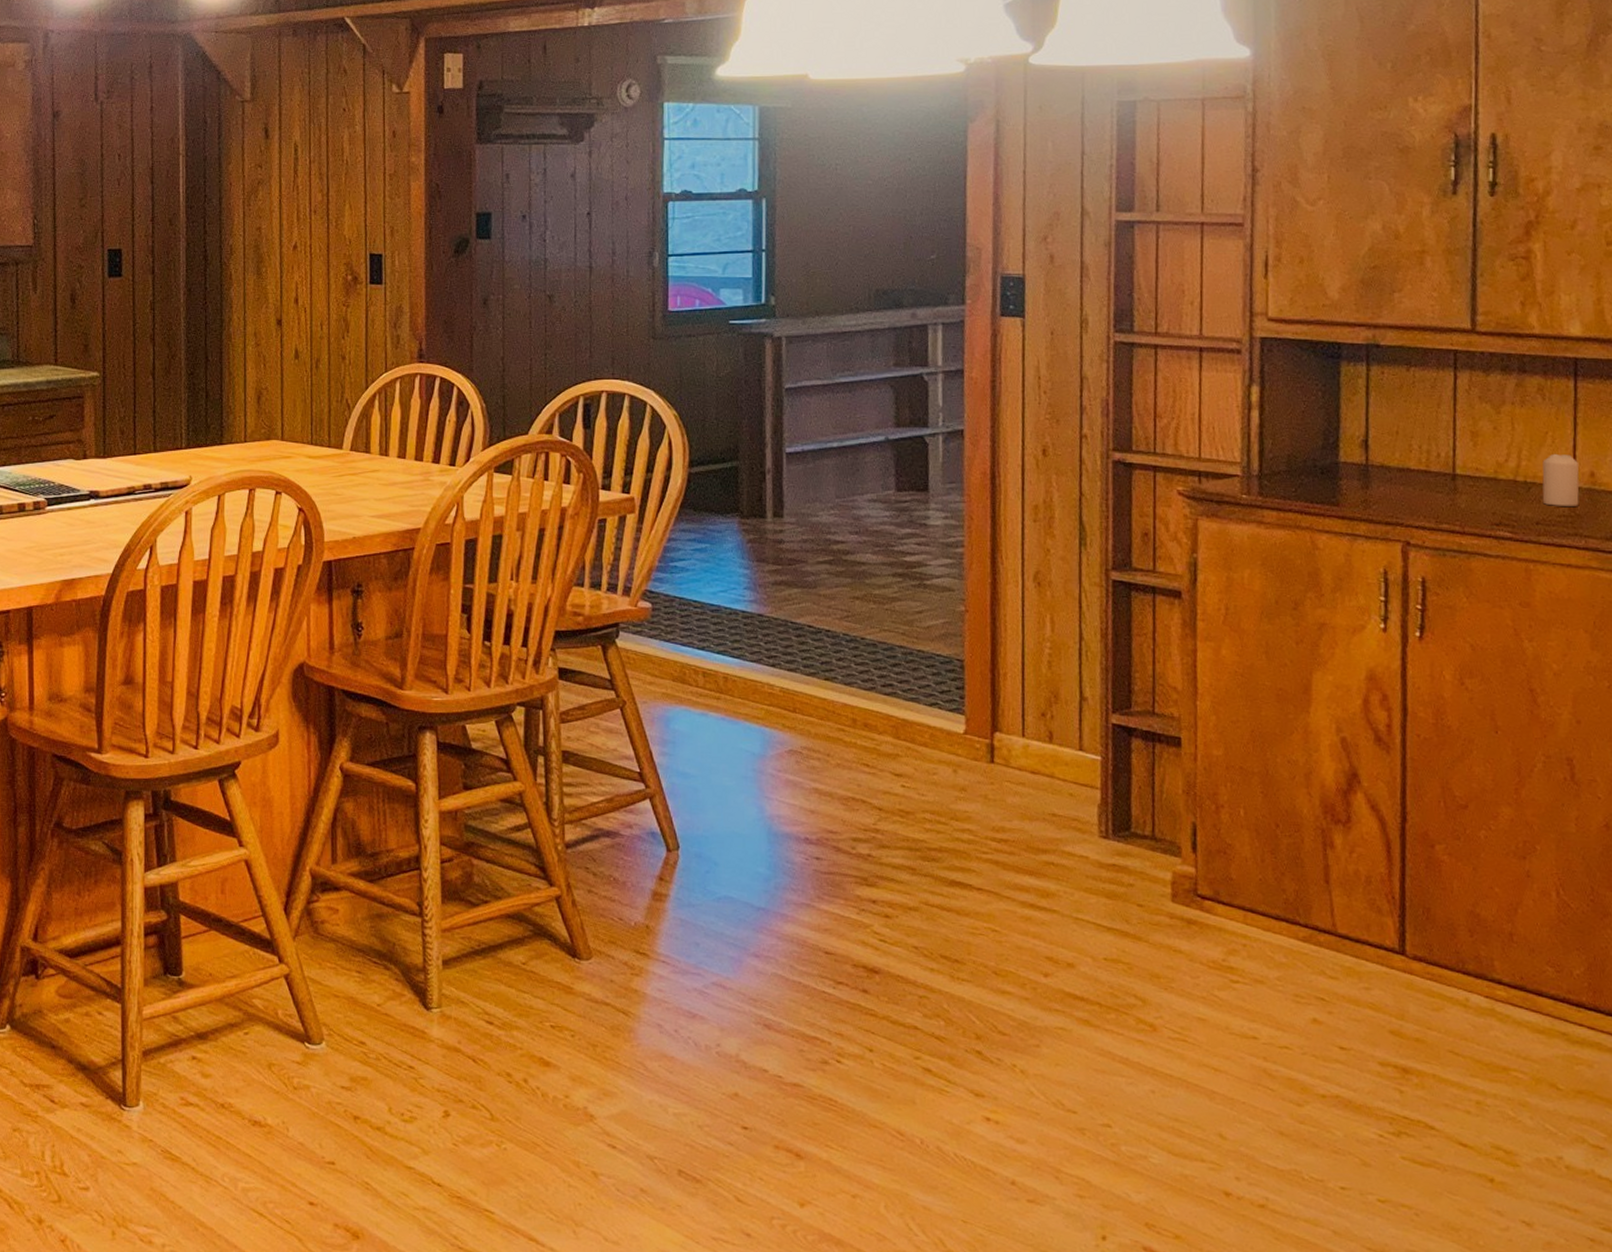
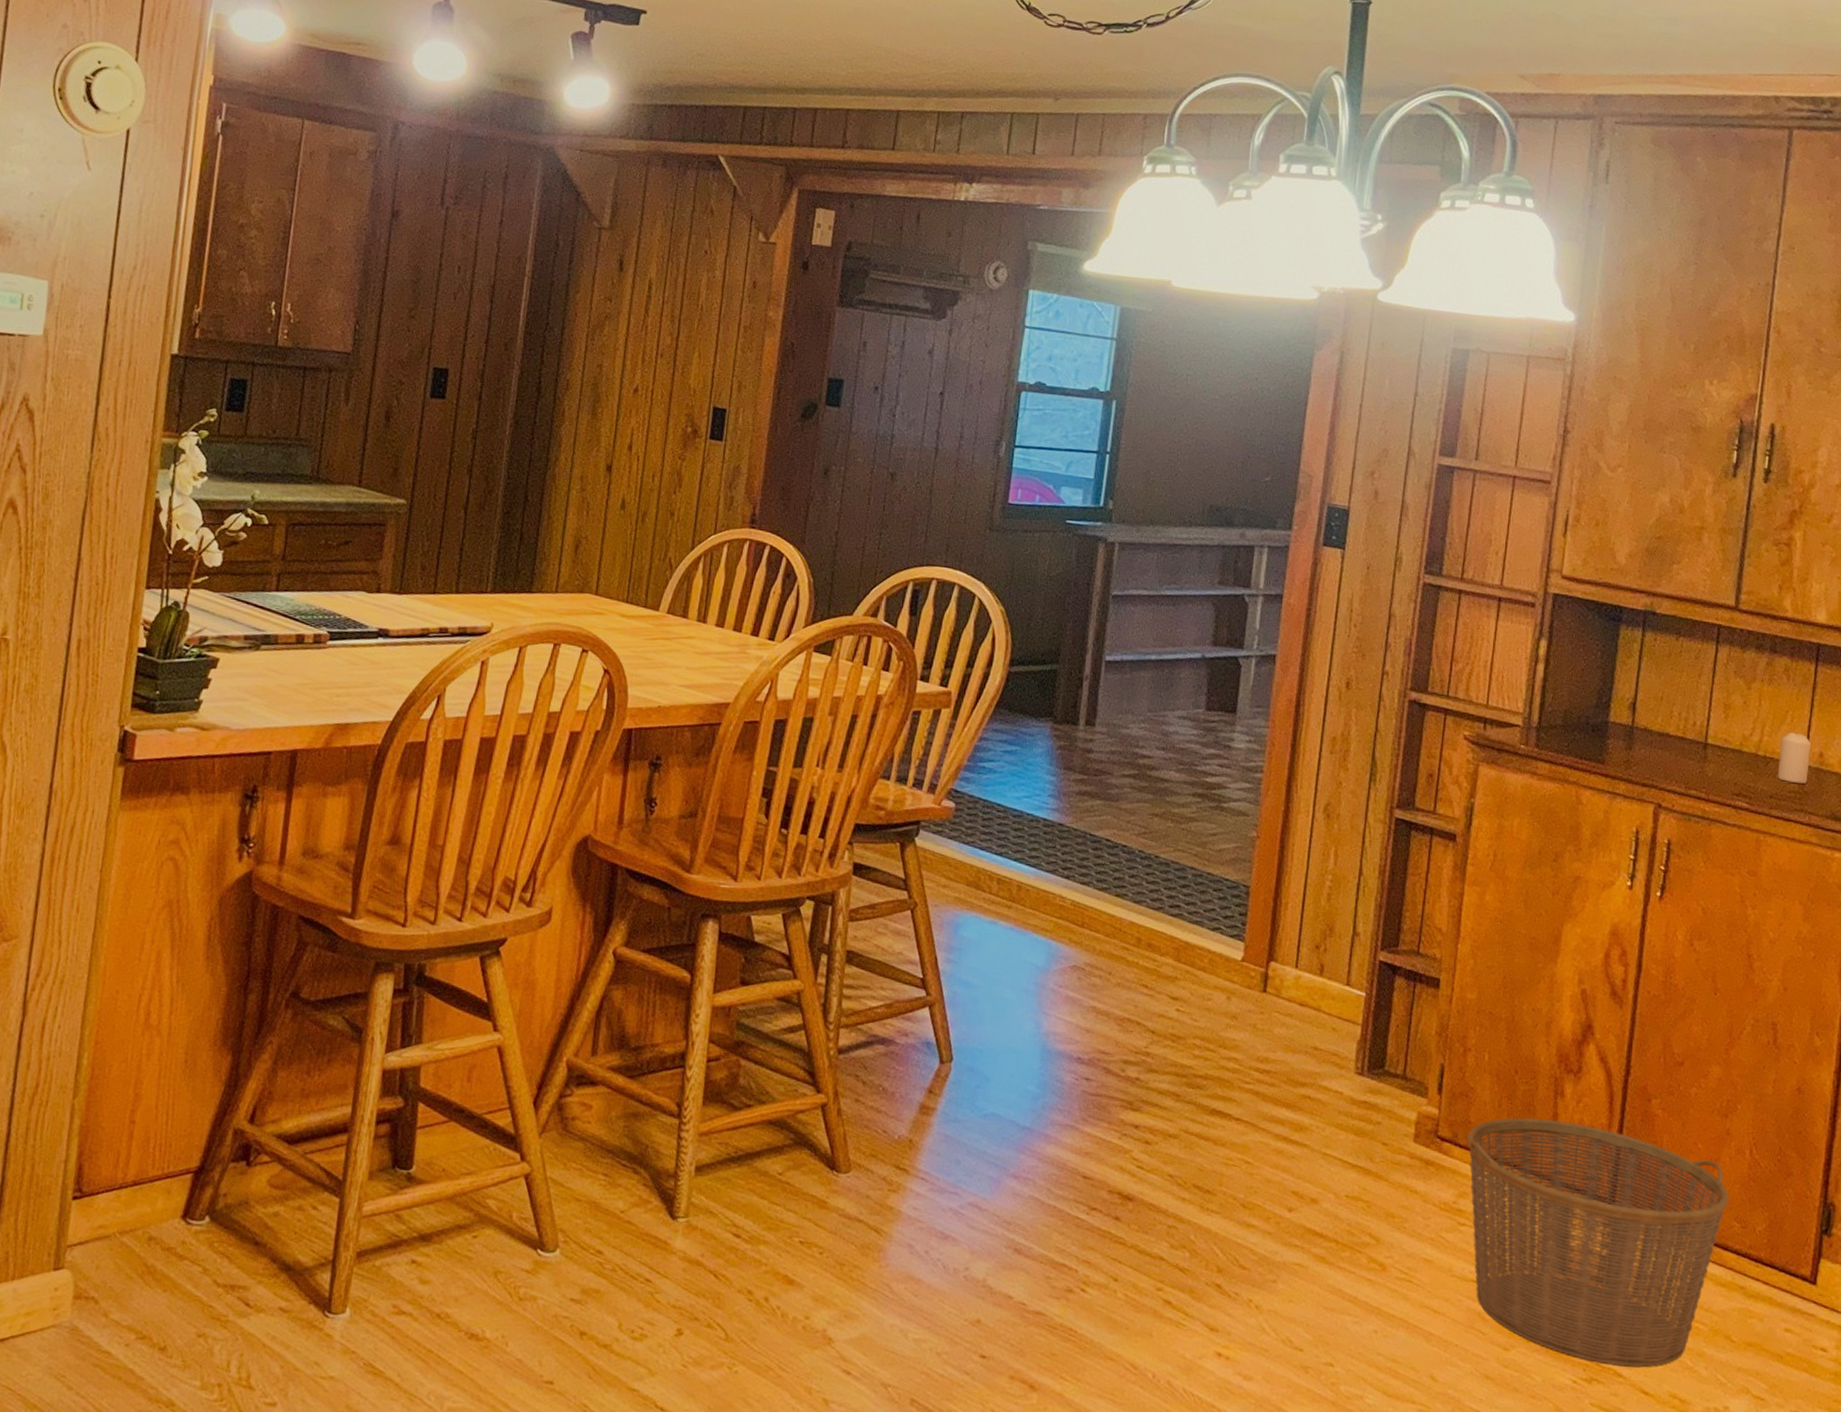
basket: none [1231,871,1538,1119] -> present [1467,1117,1729,1367]

